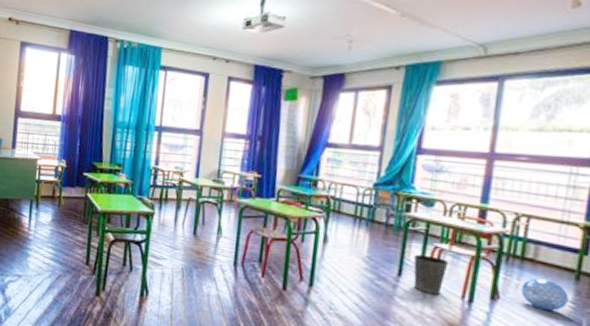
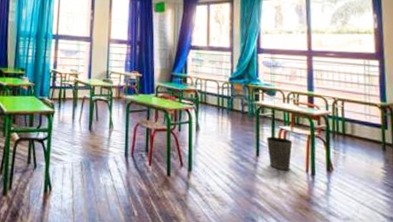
ball: present [521,278,569,311] -> none [347,150,381,178]

